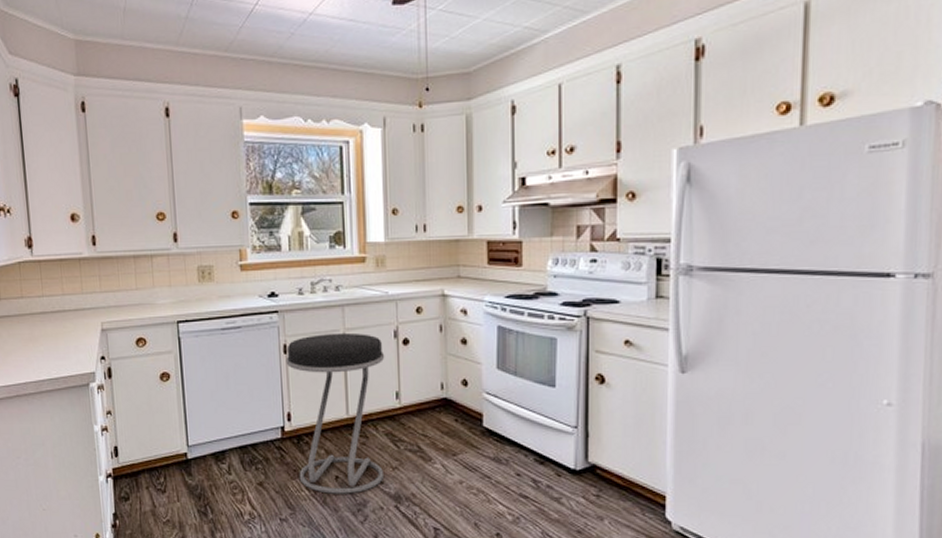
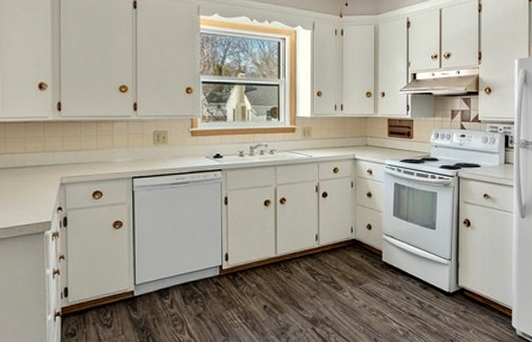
stool: present [285,332,385,494] -> none [226,187,308,321]

